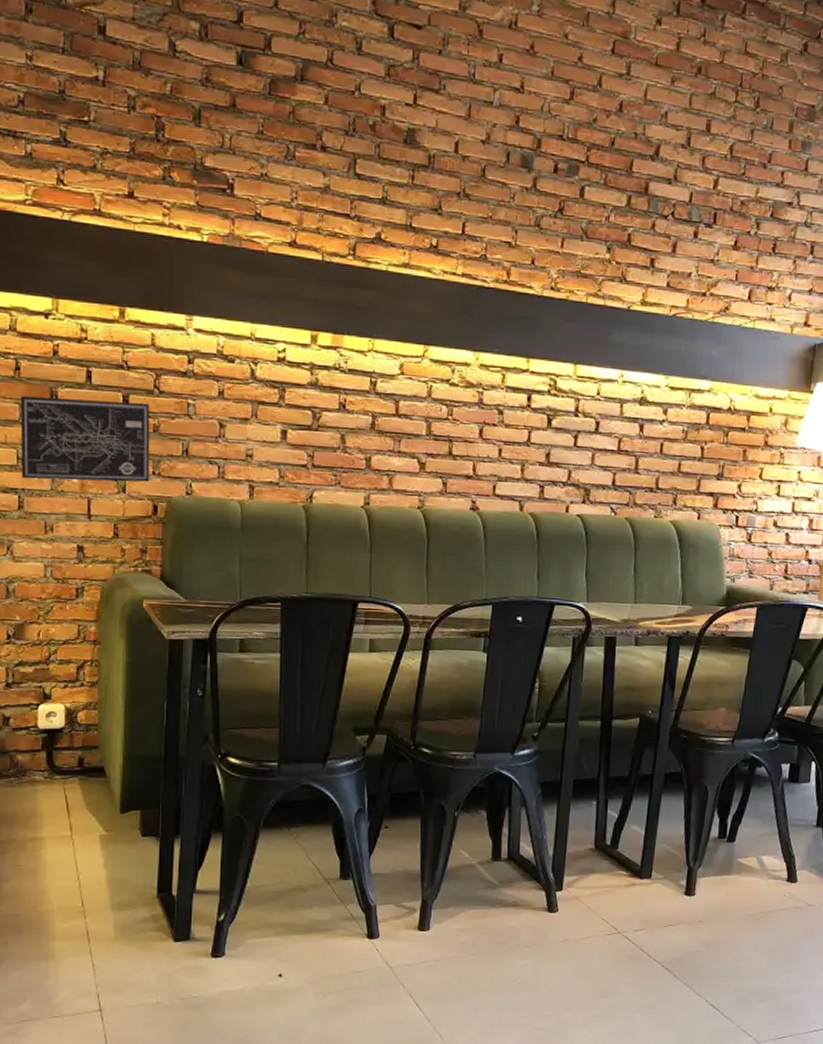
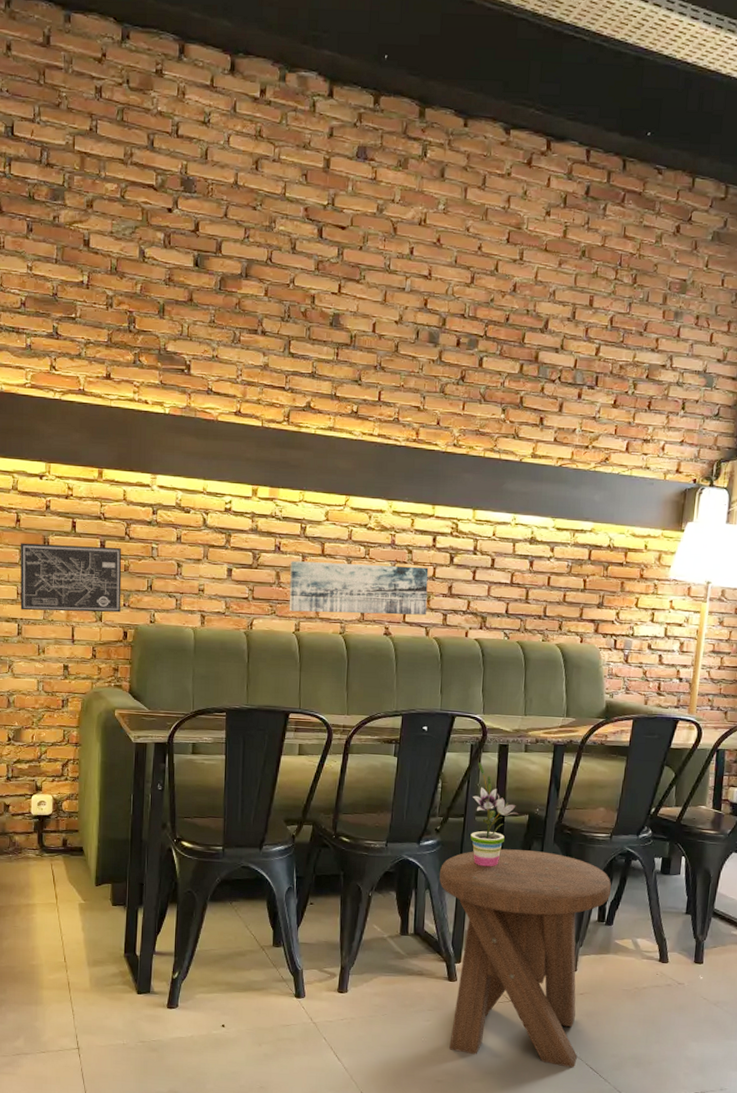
wall art: none [356,421,523,487] -> present [288,561,429,615]
music stool: none [536,757,734,1006] -> present [439,849,612,1068]
potted plant: none [573,658,629,779] -> present [470,762,519,867]

